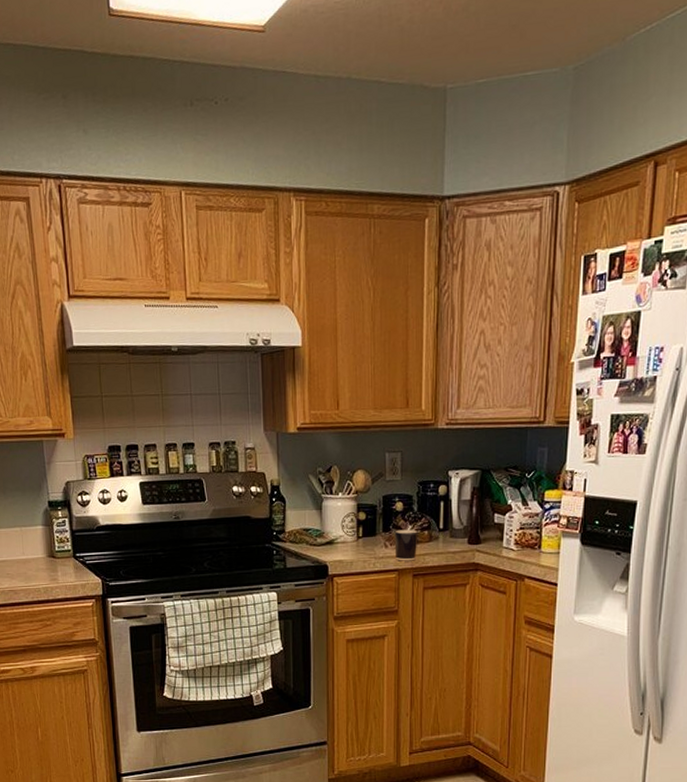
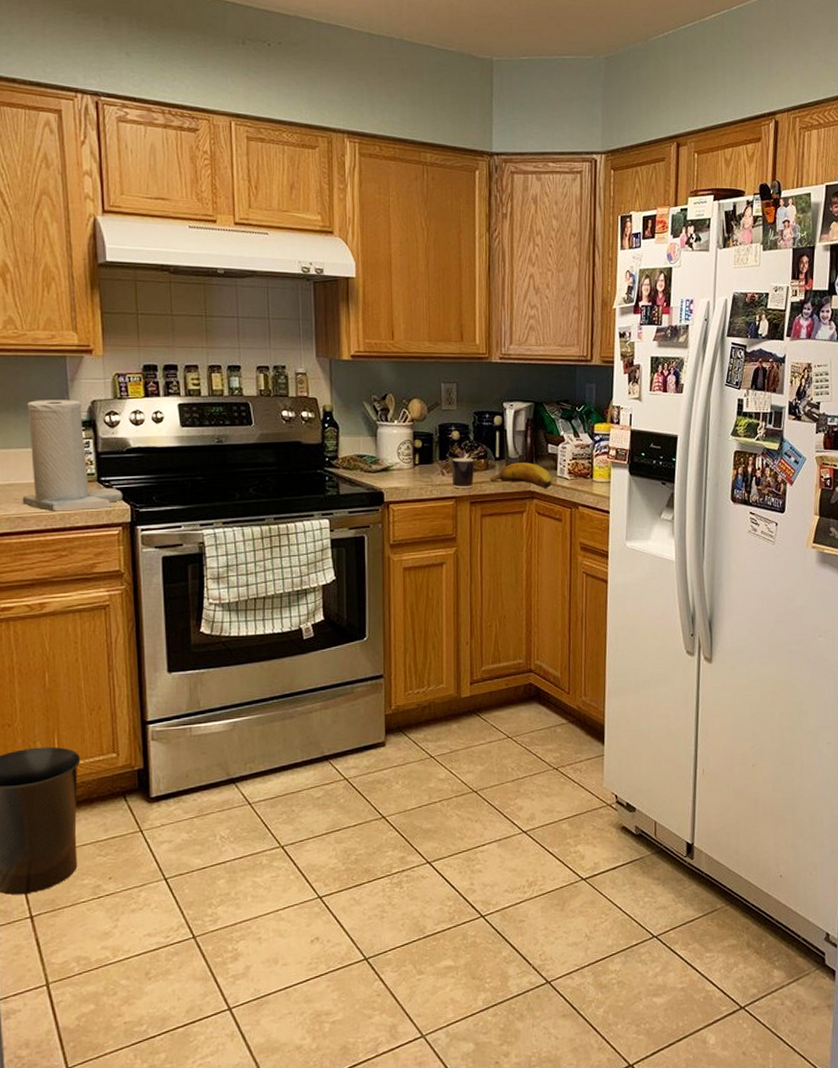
paper towel: none [13,481,95,585] -> present [22,400,123,512]
fruit: none [432,533,498,560] -> present [489,462,553,488]

